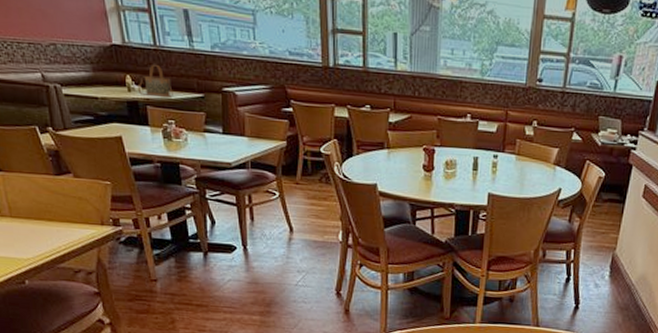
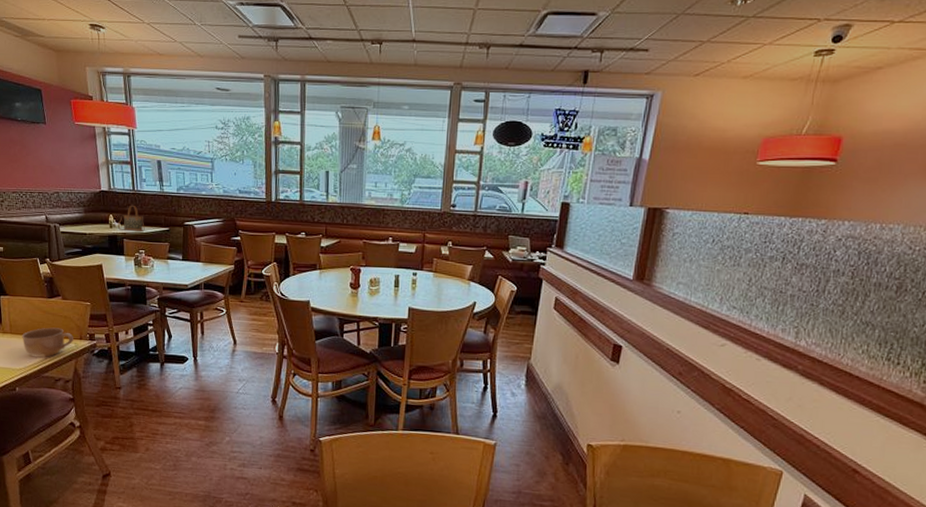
teacup: none [26,210,93,246] -> present [22,327,73,358]

